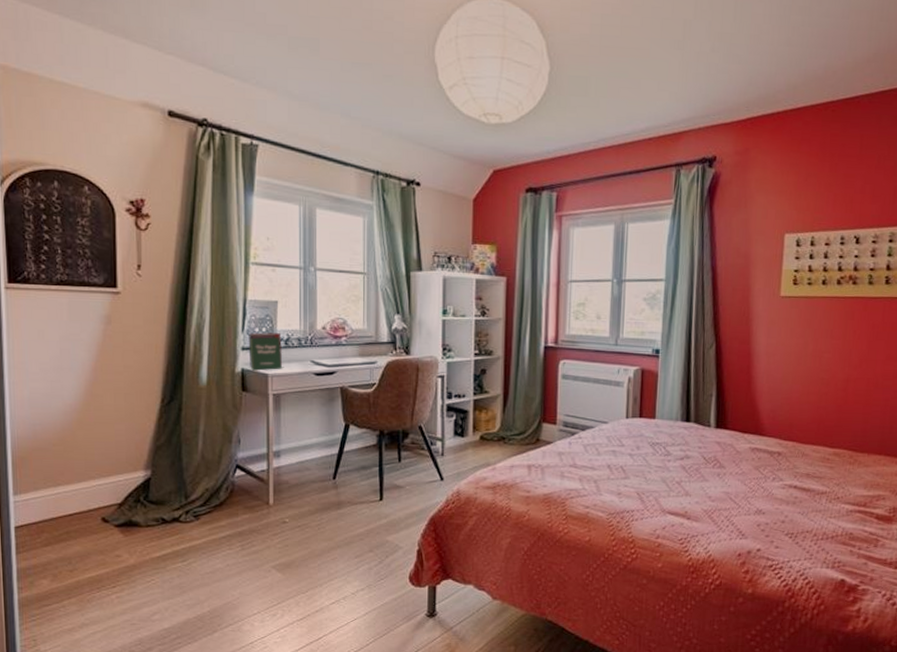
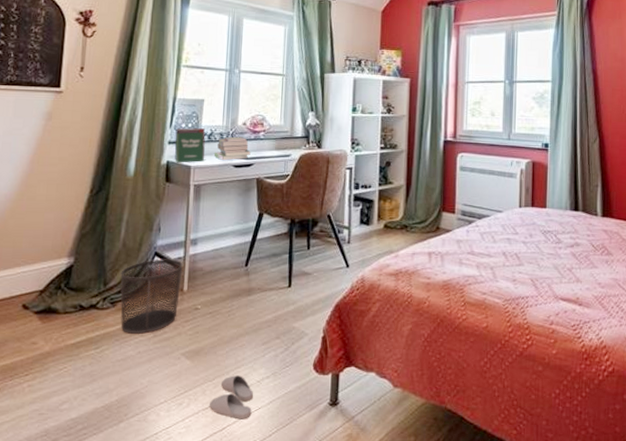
waste bin: none [202,471,267,548] -> present [120,259,183,335]
books: none [292,342,332,369] -> present [213,136,251,161]
slippers: none [304,588,348,630] -> present [210,375,253,420]

